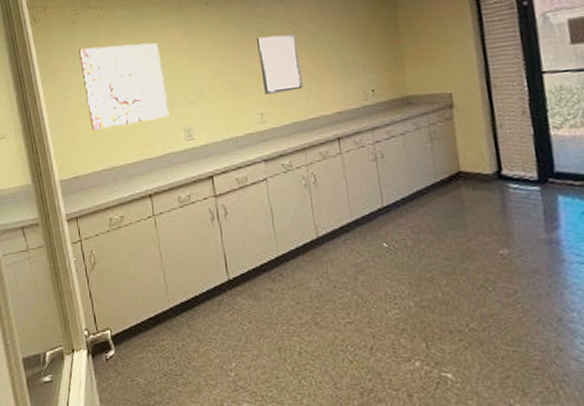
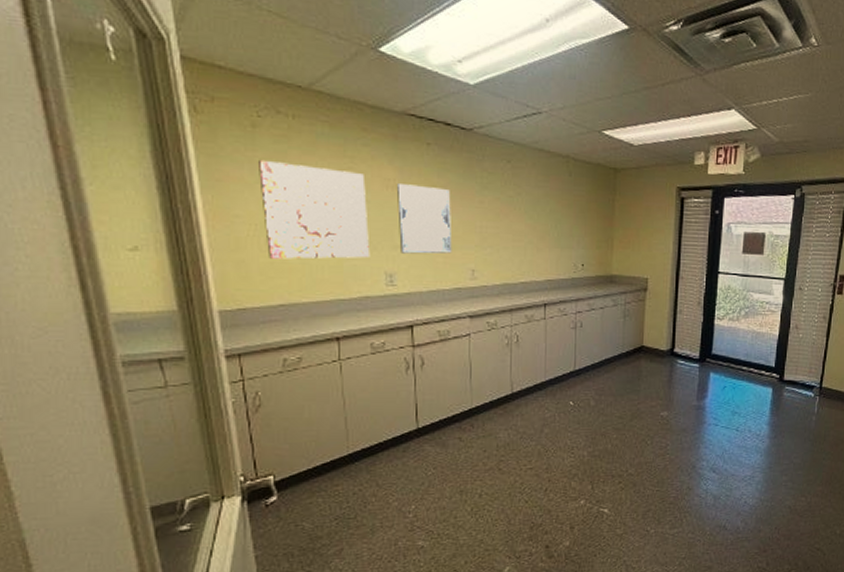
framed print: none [185,41,240,108] -> present [397,184,452,254]
wall art: present [257,34,303,95] -> none [478,191,519,253]

